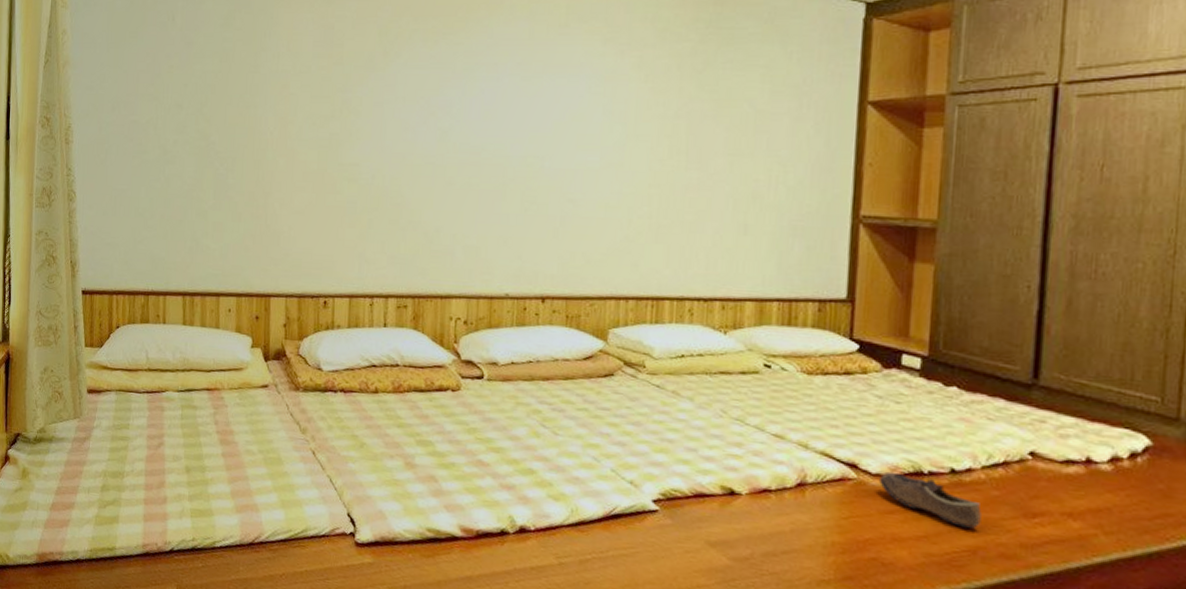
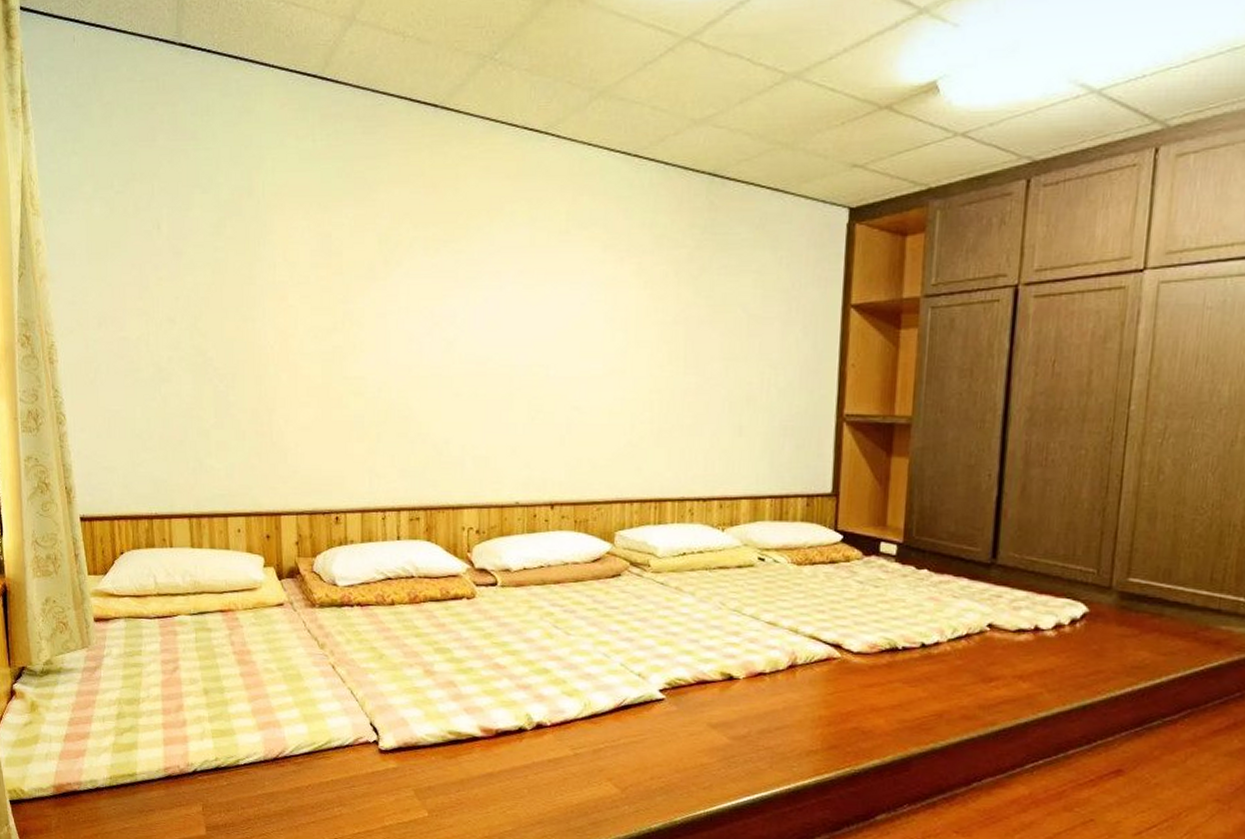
shoe: present [879,471,982,529] -> none [860,649,947,695]

